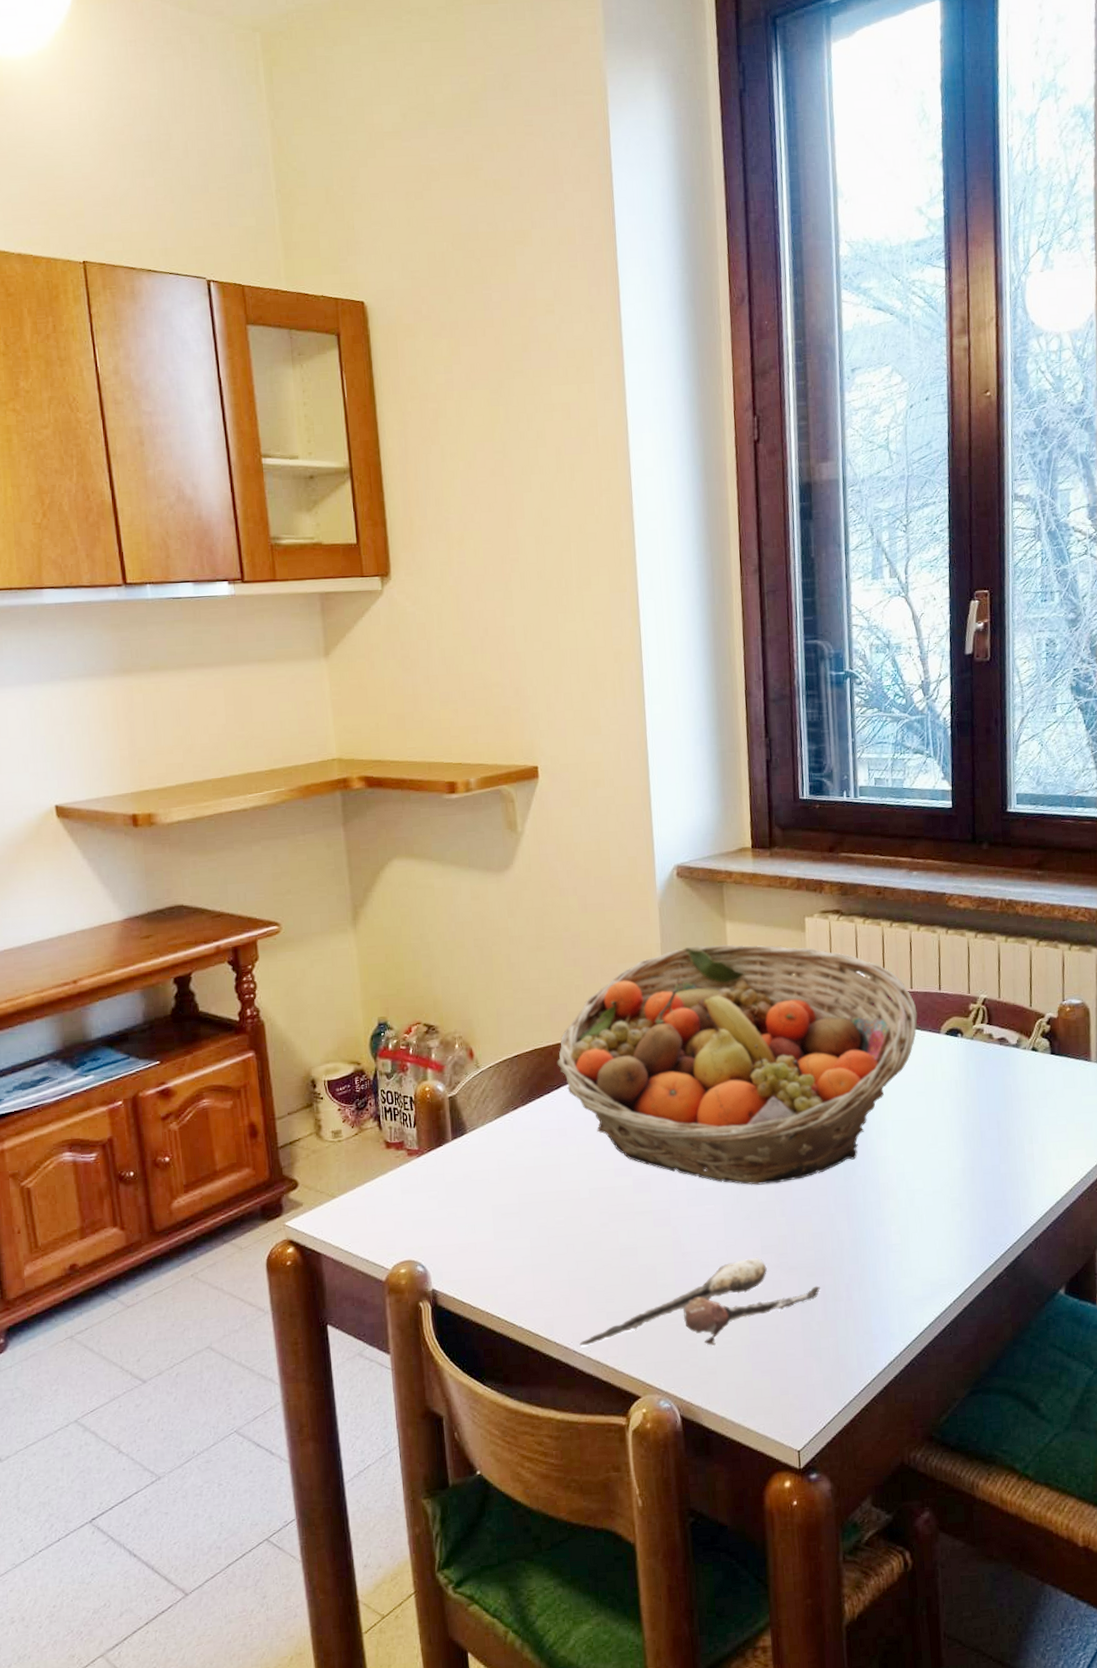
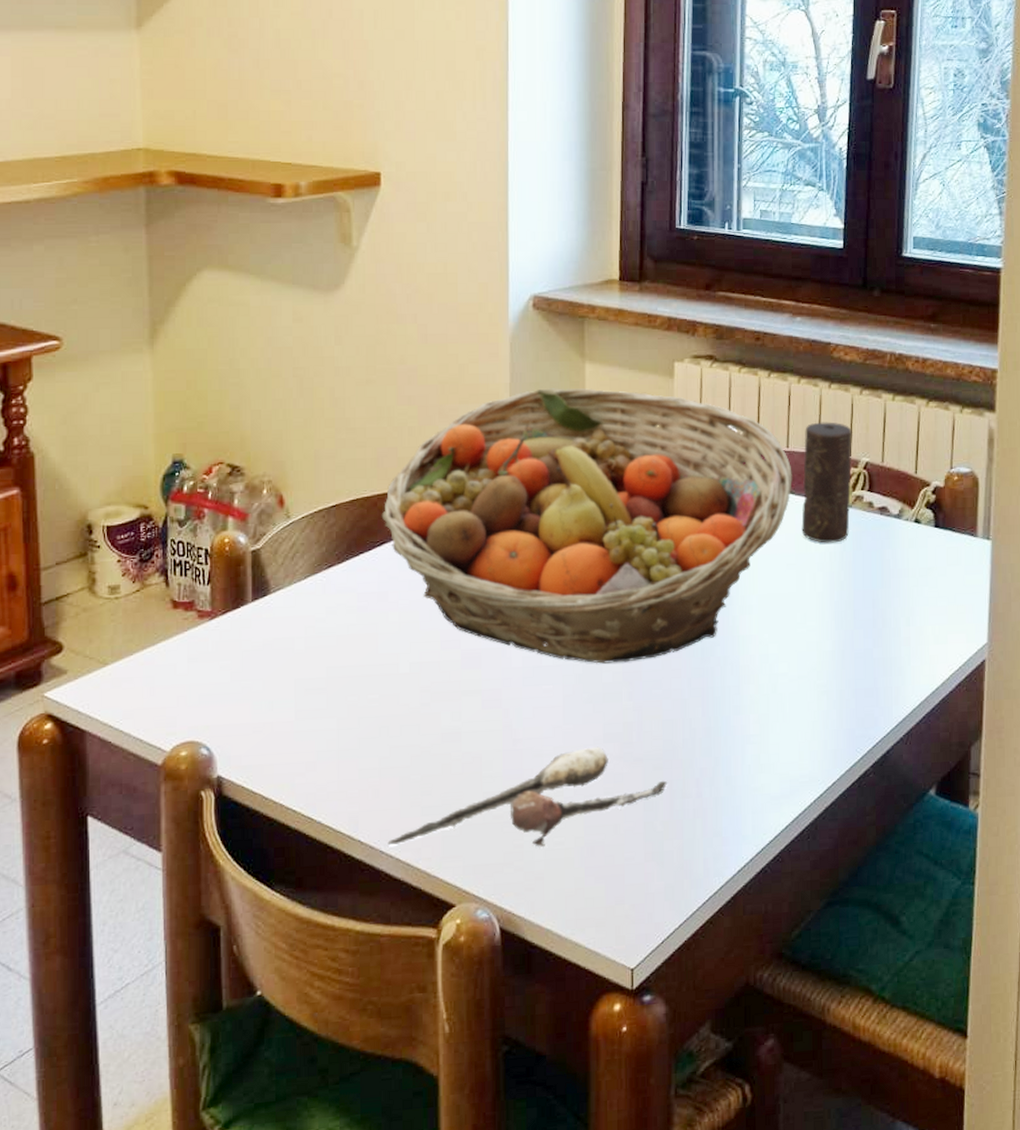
candle: none [926,964,972,1073] -> present [801,422,852,543]

